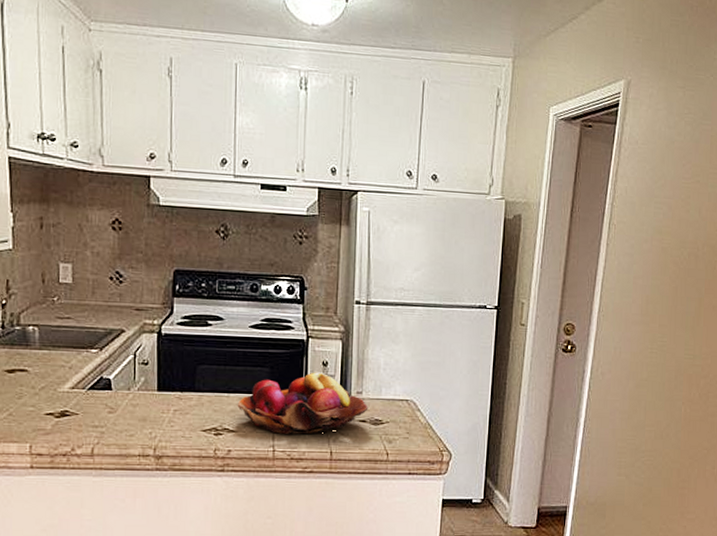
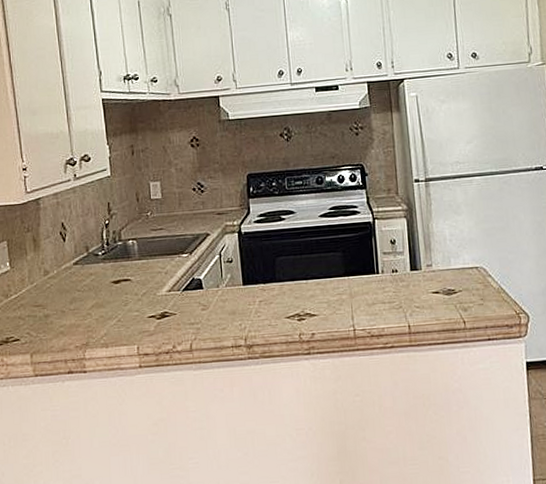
fruit basket: present [237,372,369,434] -> none [315,250,440,313]

